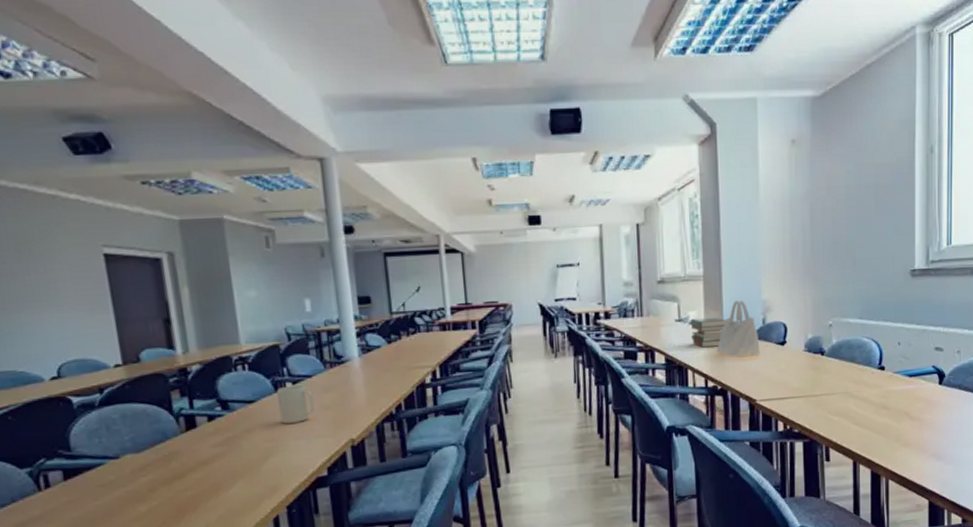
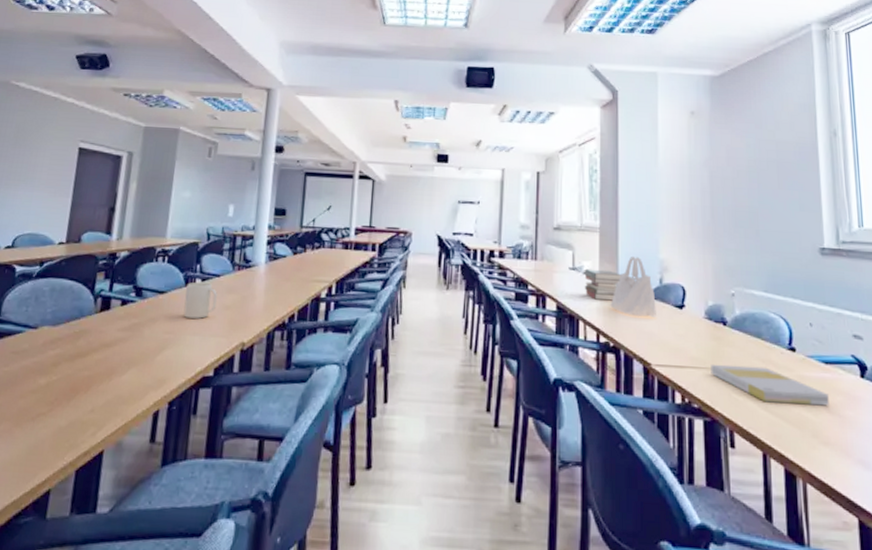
book: none [809,387,911,418] -> present [710,364,829,406]

